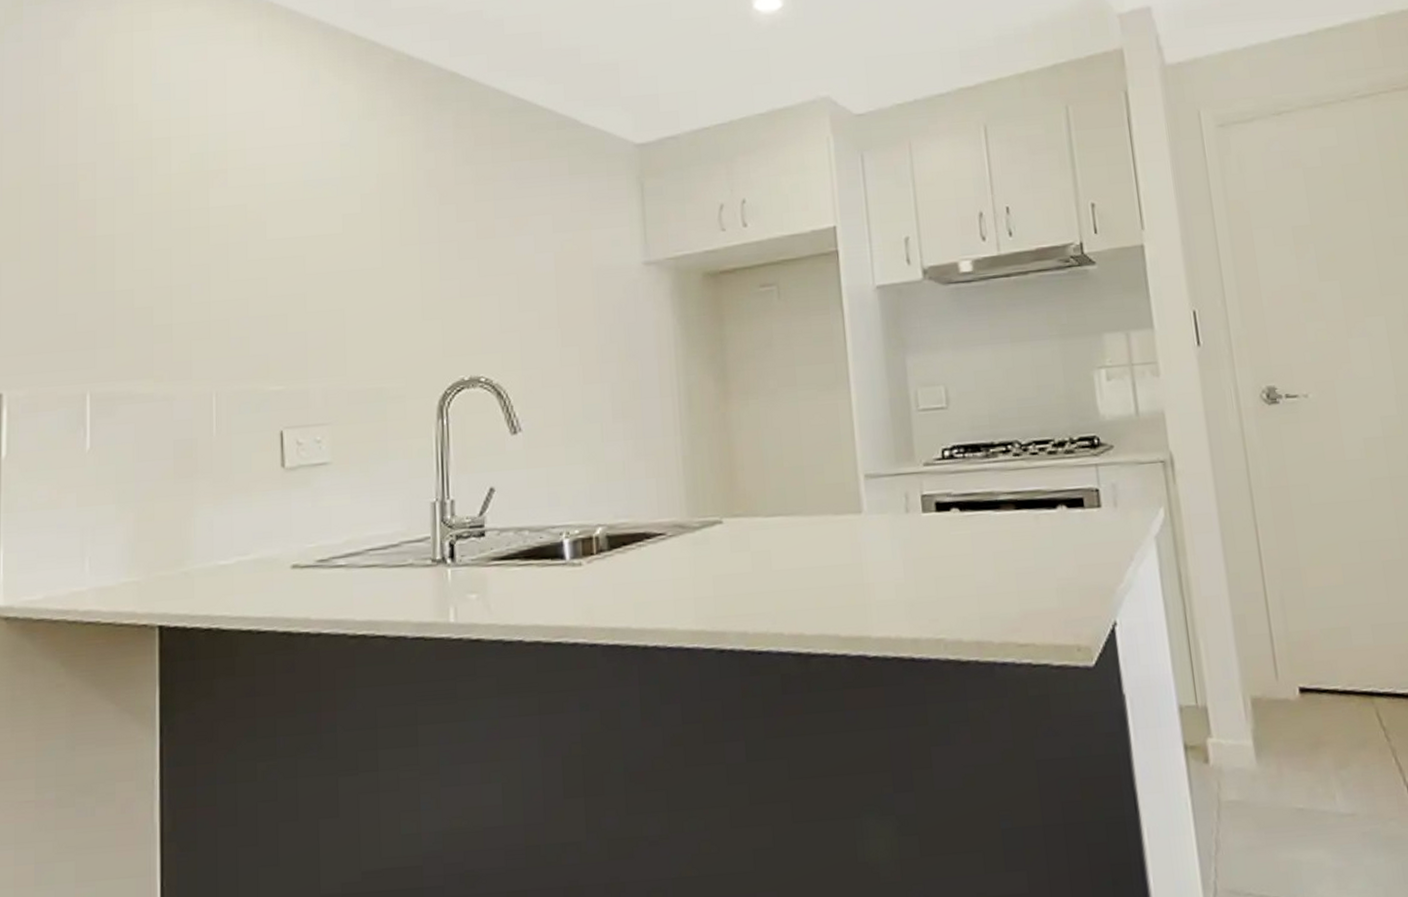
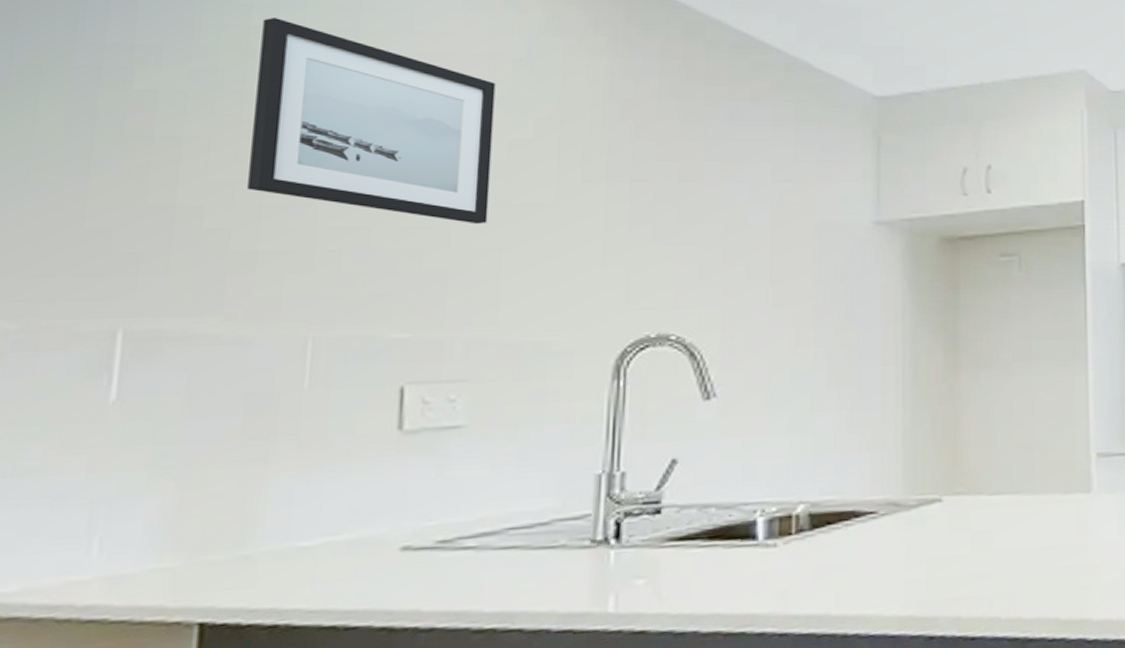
wall art: none [160,129,332,290] -> present [247,17,496,225]

